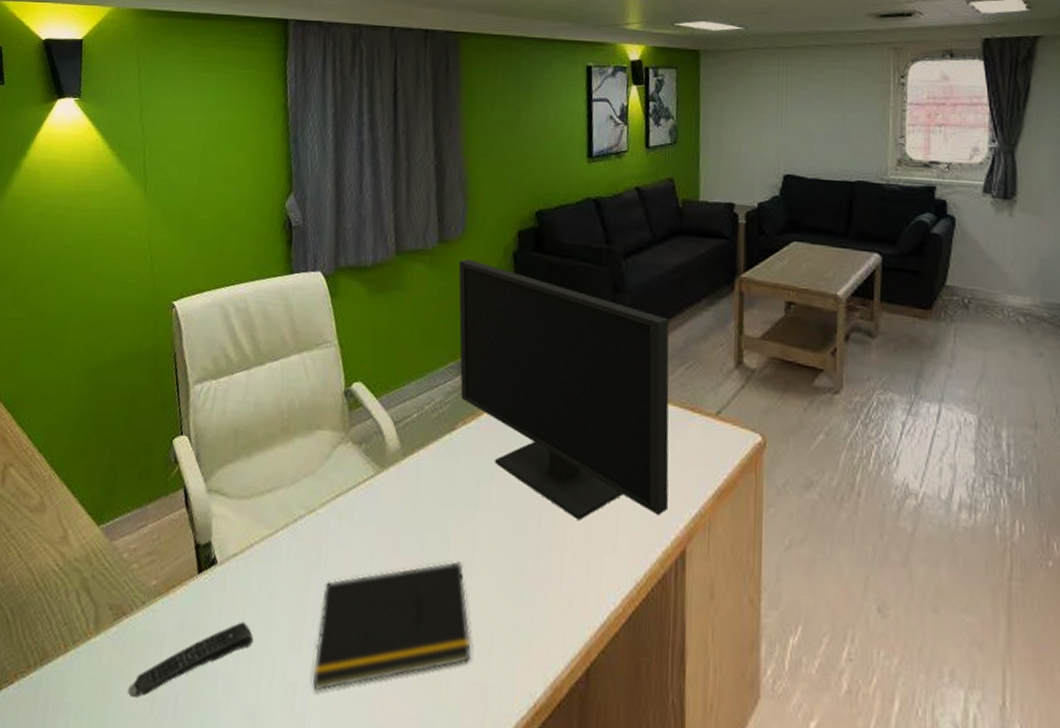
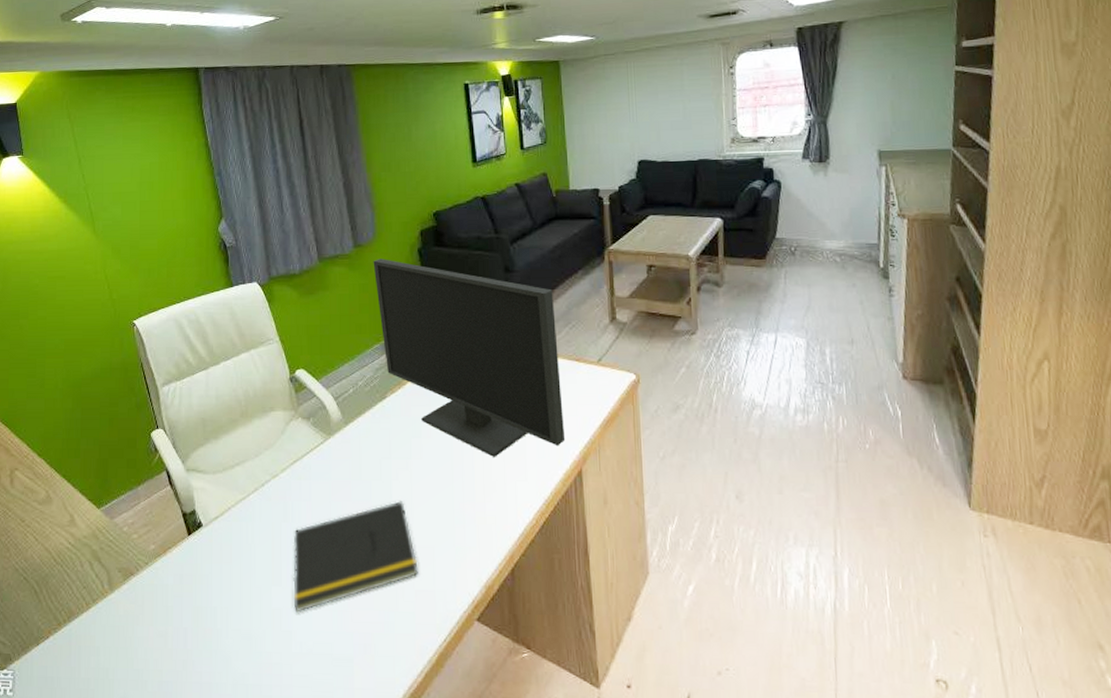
remote control: present [127,621,253,698] -> none [144,568,241,637]

